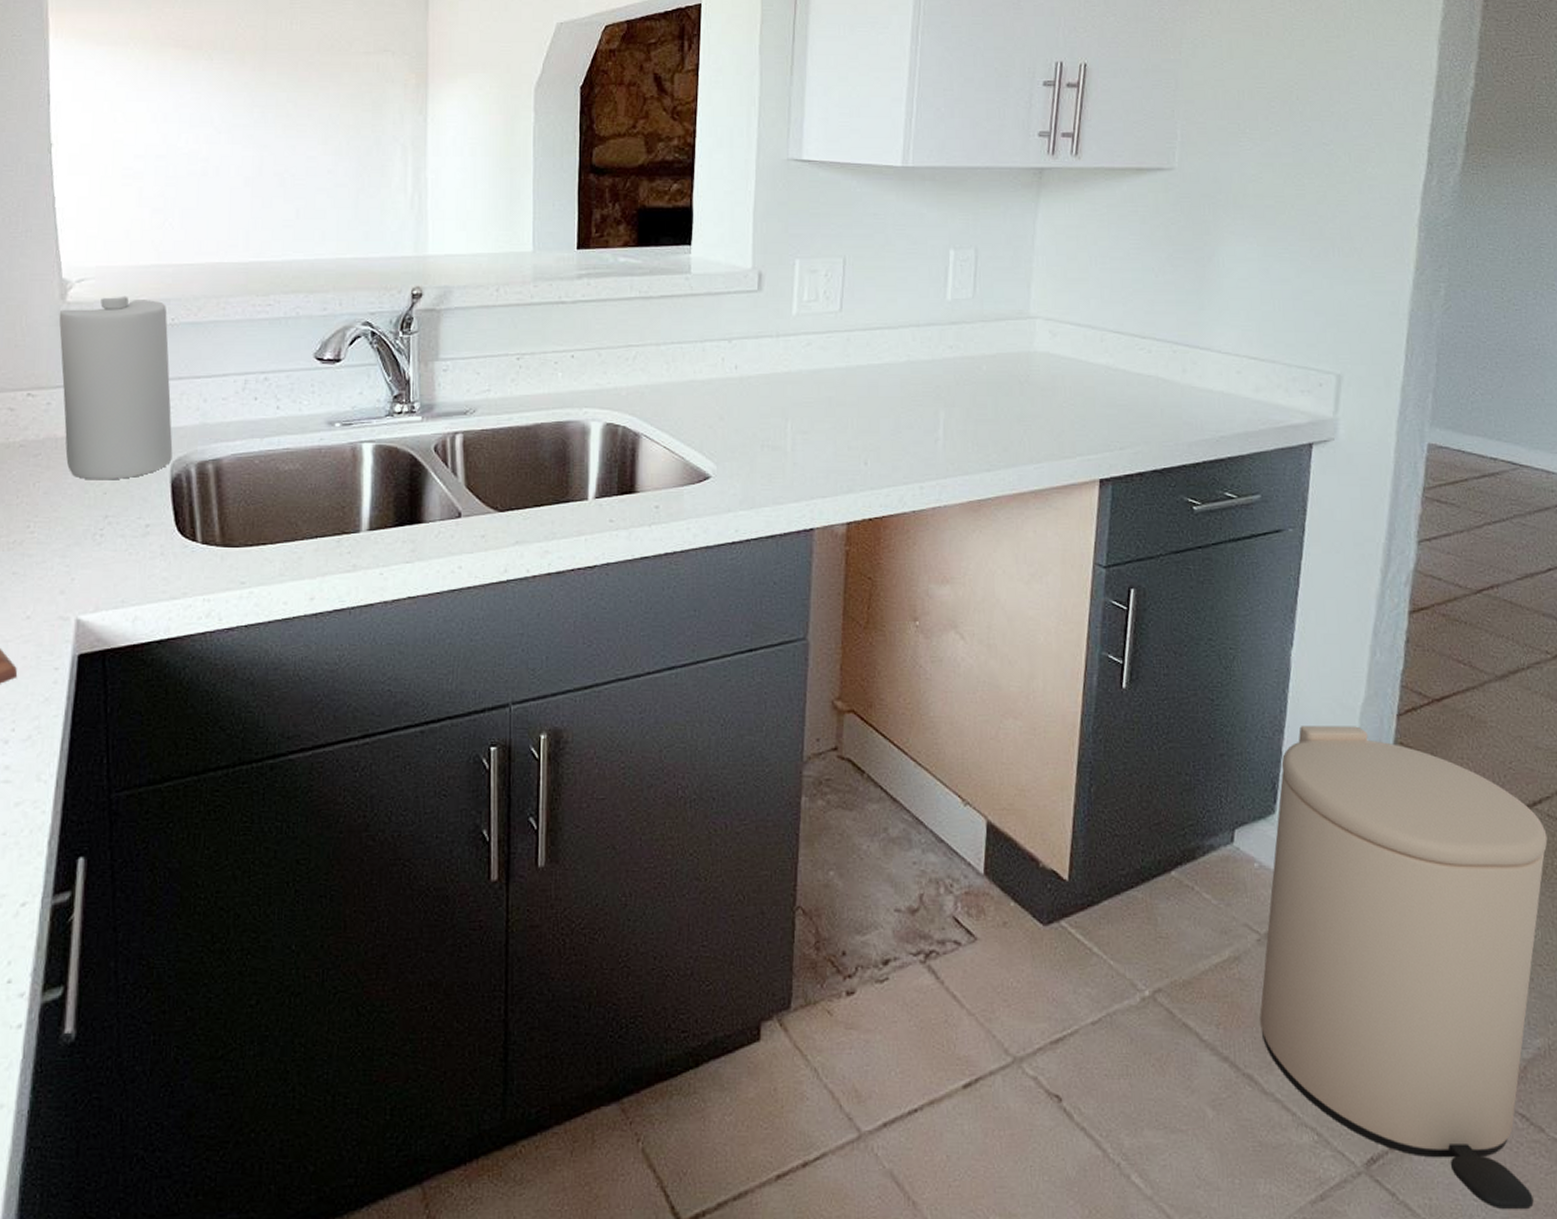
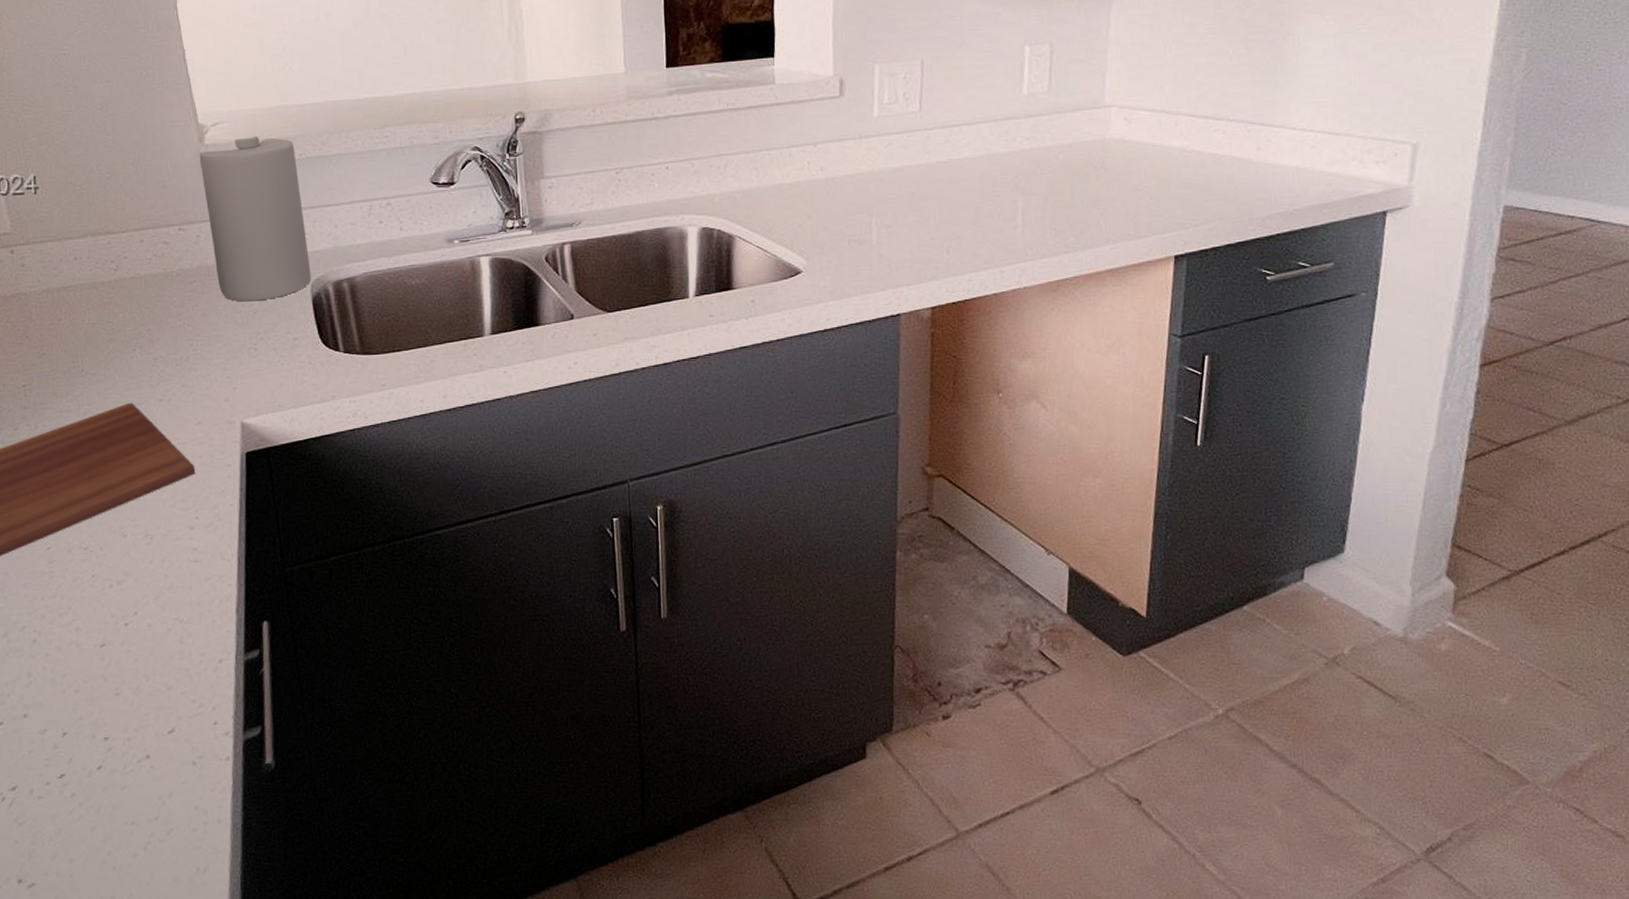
pedal bin: present [1260,726,1548,1210] -> none [1327,472,1611,889]

